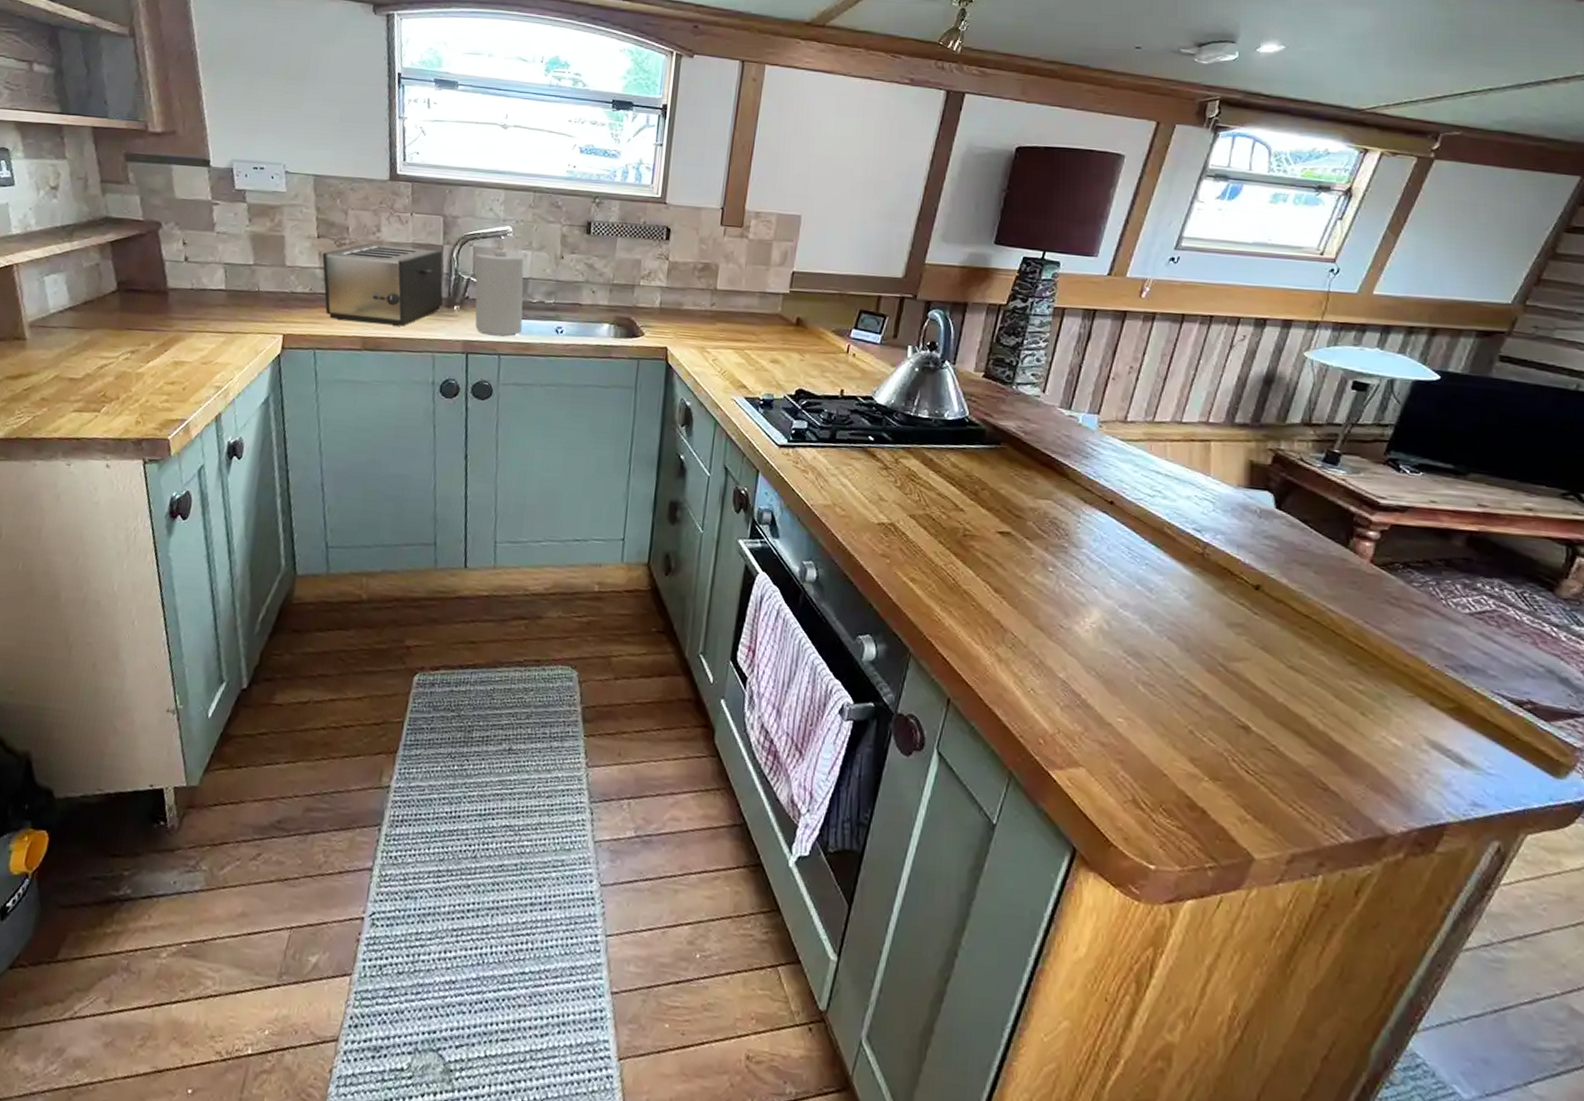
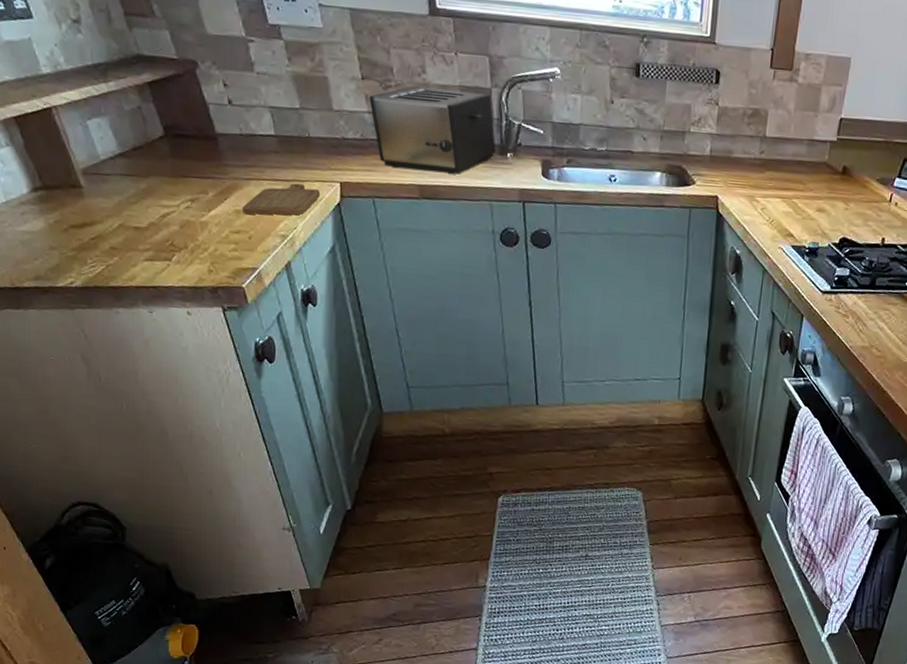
chopping board: none [180,335,262,367] -> present [241,183,321,215]
paper towel holder: present [475,250,524,336] -> none [525,93,576,185]

